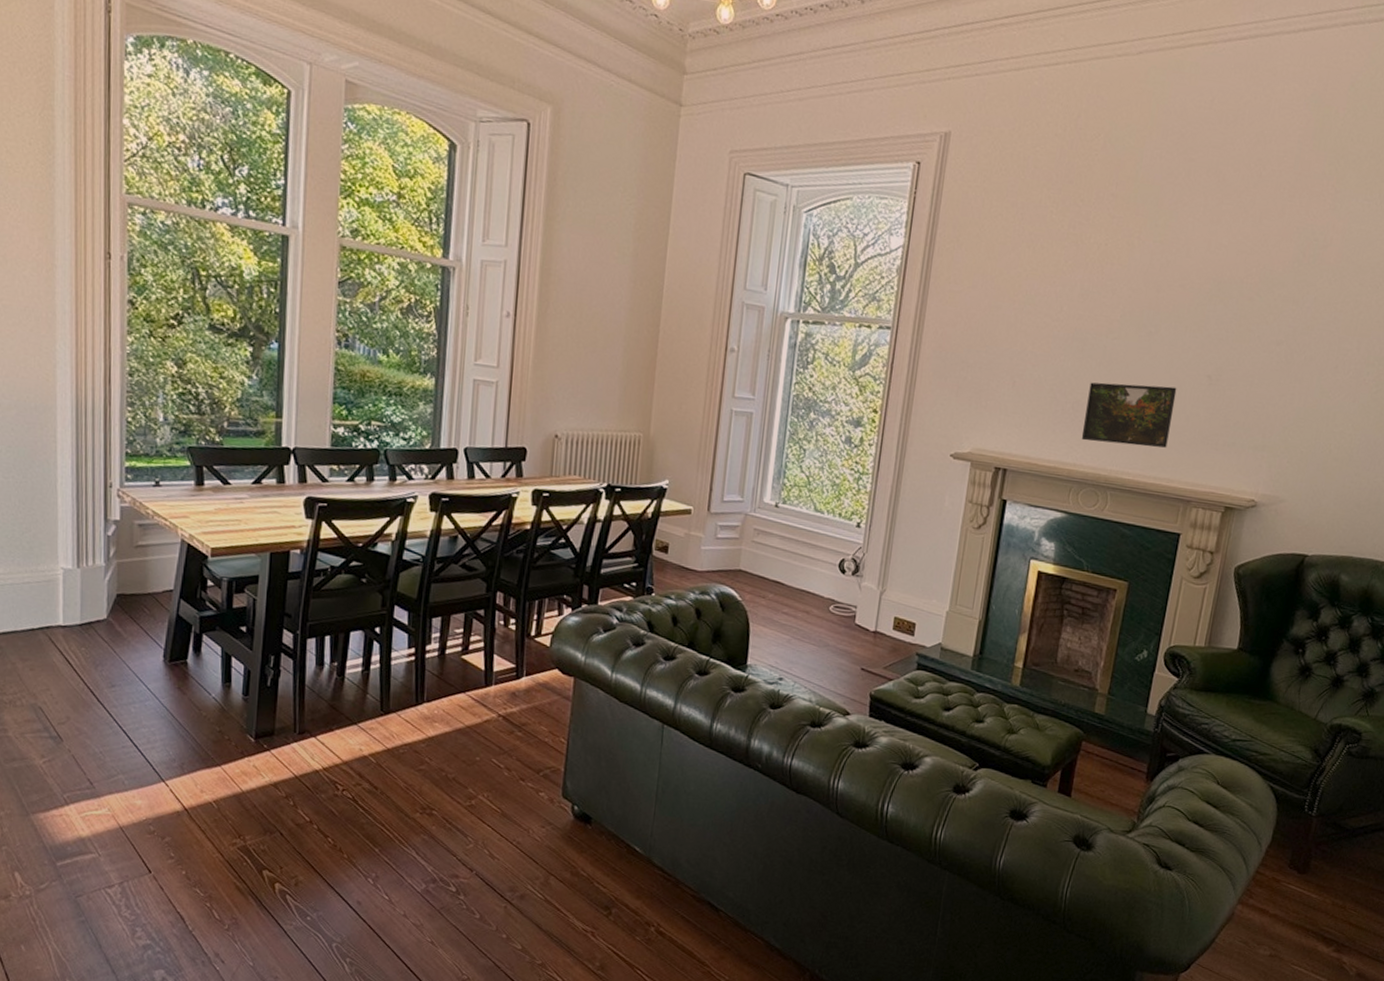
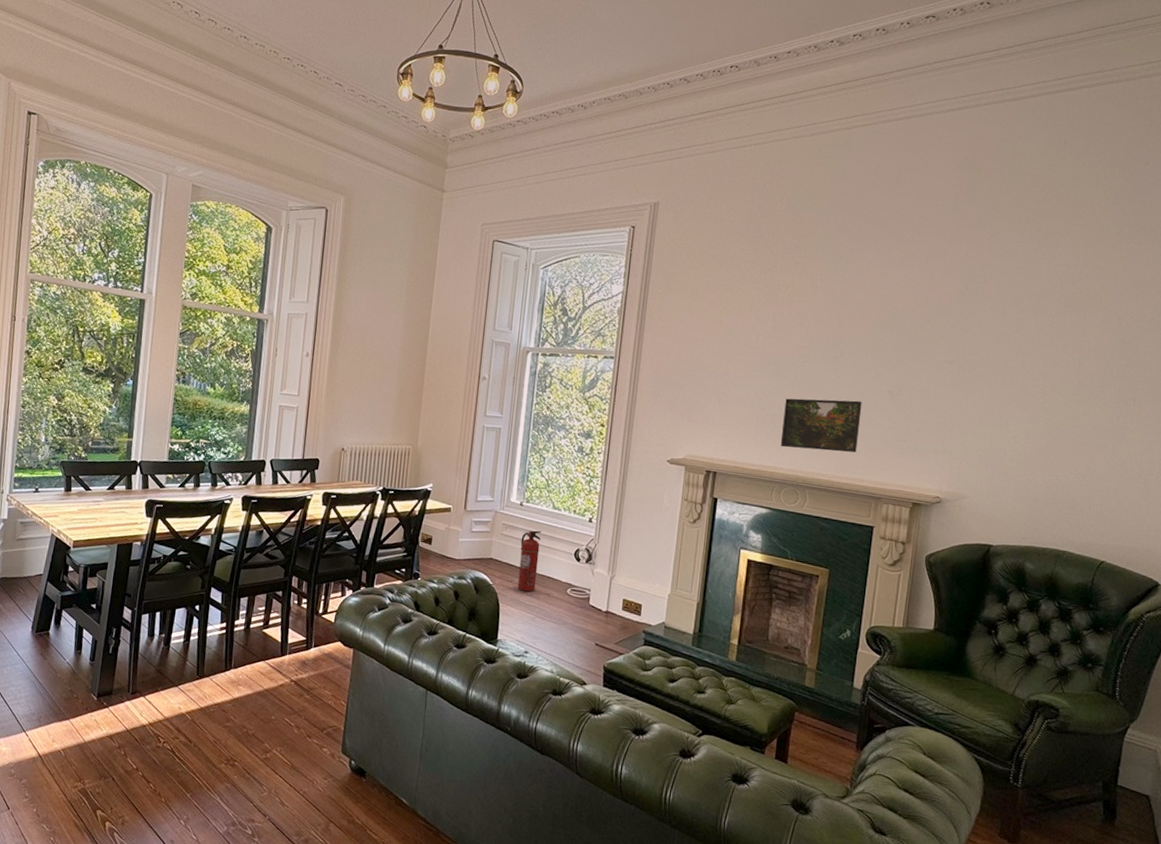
fire extinguisher: none [771,536,800,609] -> present [517,530,541,592]

